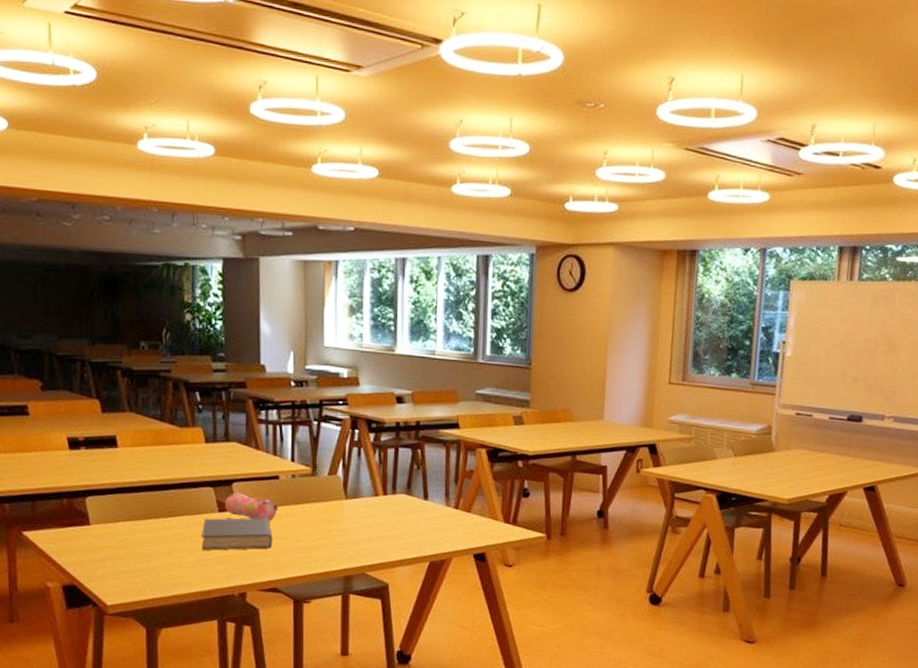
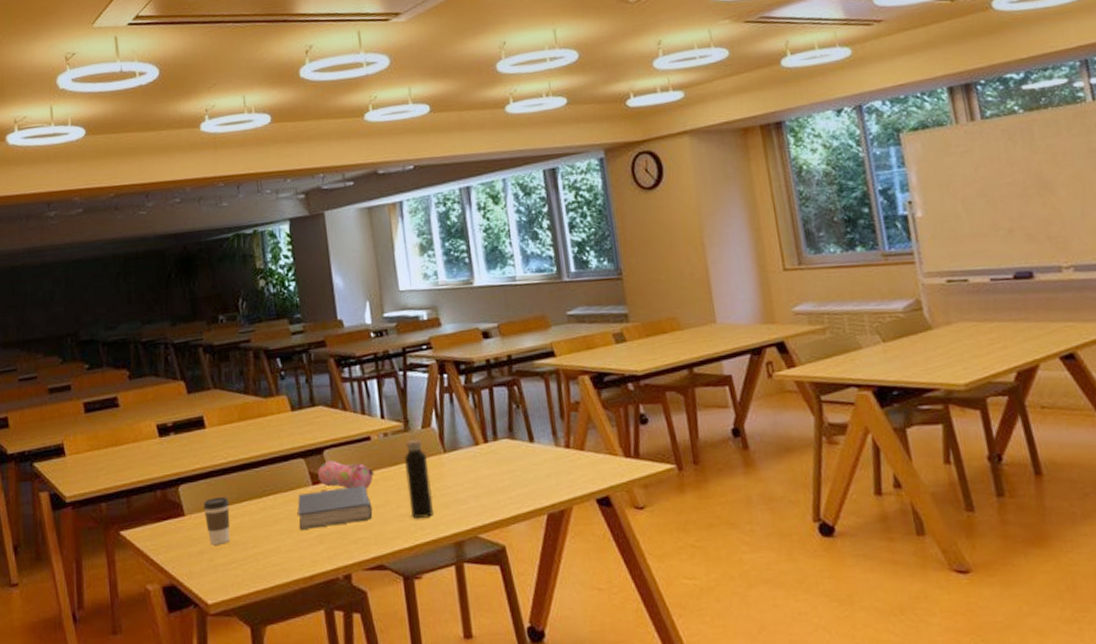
coffee cup: none [109,512,135,554] -> present [203,497,230,545]
water bottle: none [308,478,330,554] -> present [405,433,434,519]

